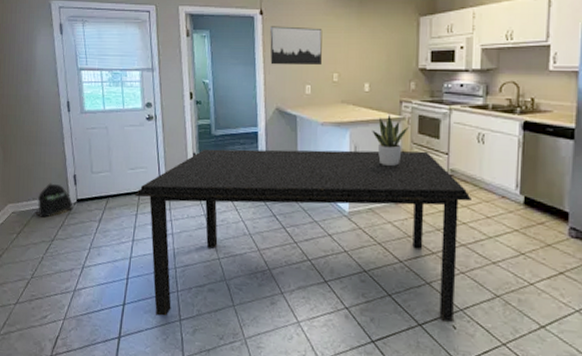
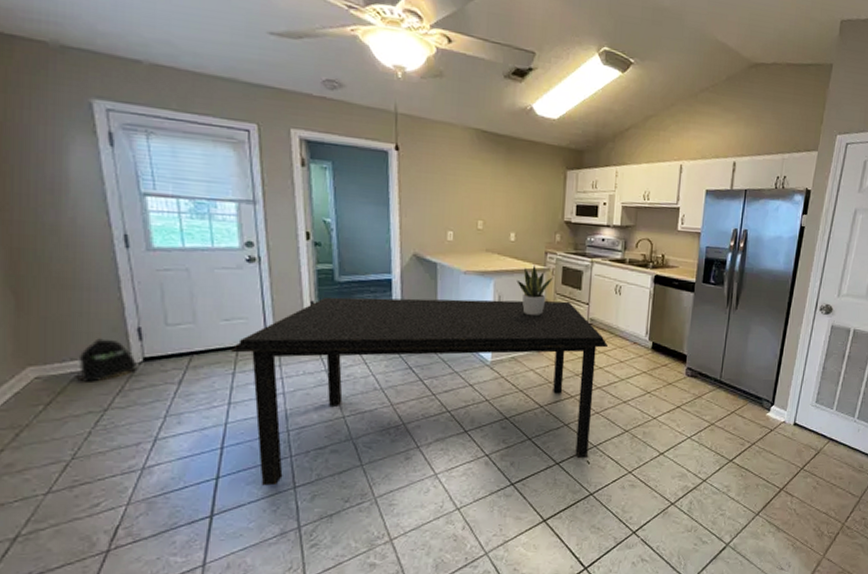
wall art: present [270,26,323,66] -> none [407,164,467,211]

